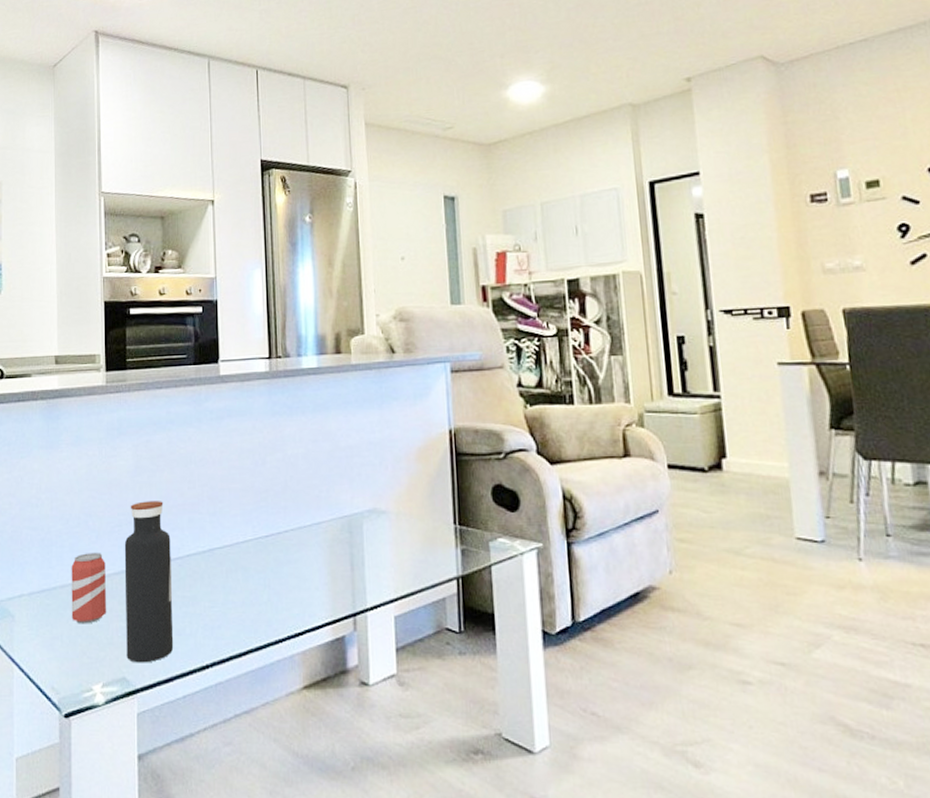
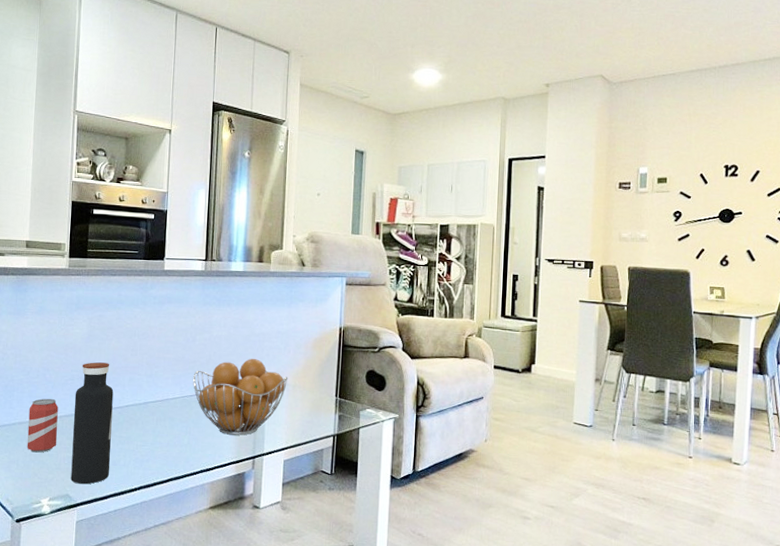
fruit basket: none [267,481,389,586] -> present [193,359,288,435]

